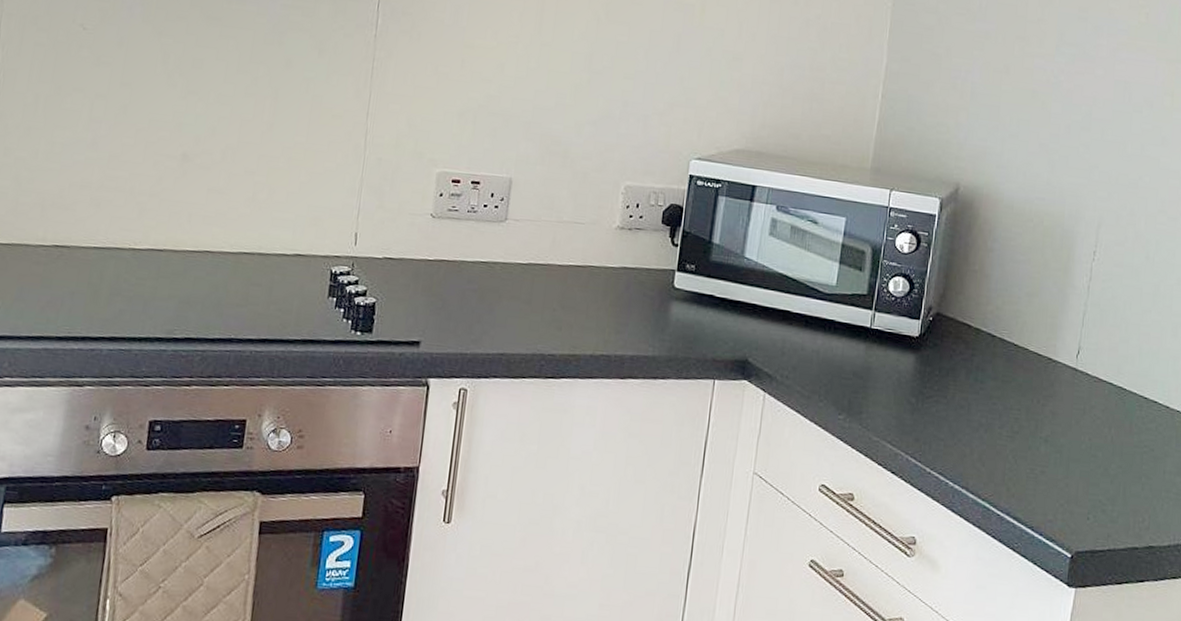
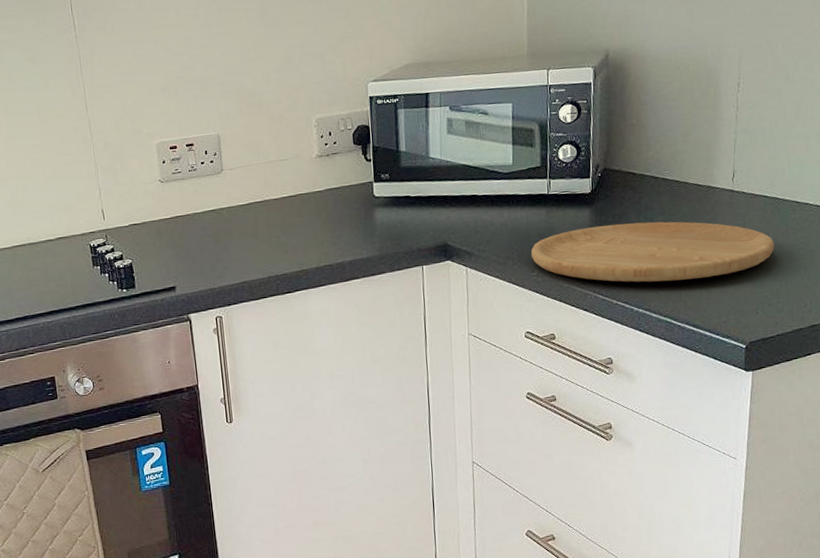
cutting board: none [840,375,1116,465] -> present [530,221,775,282]

